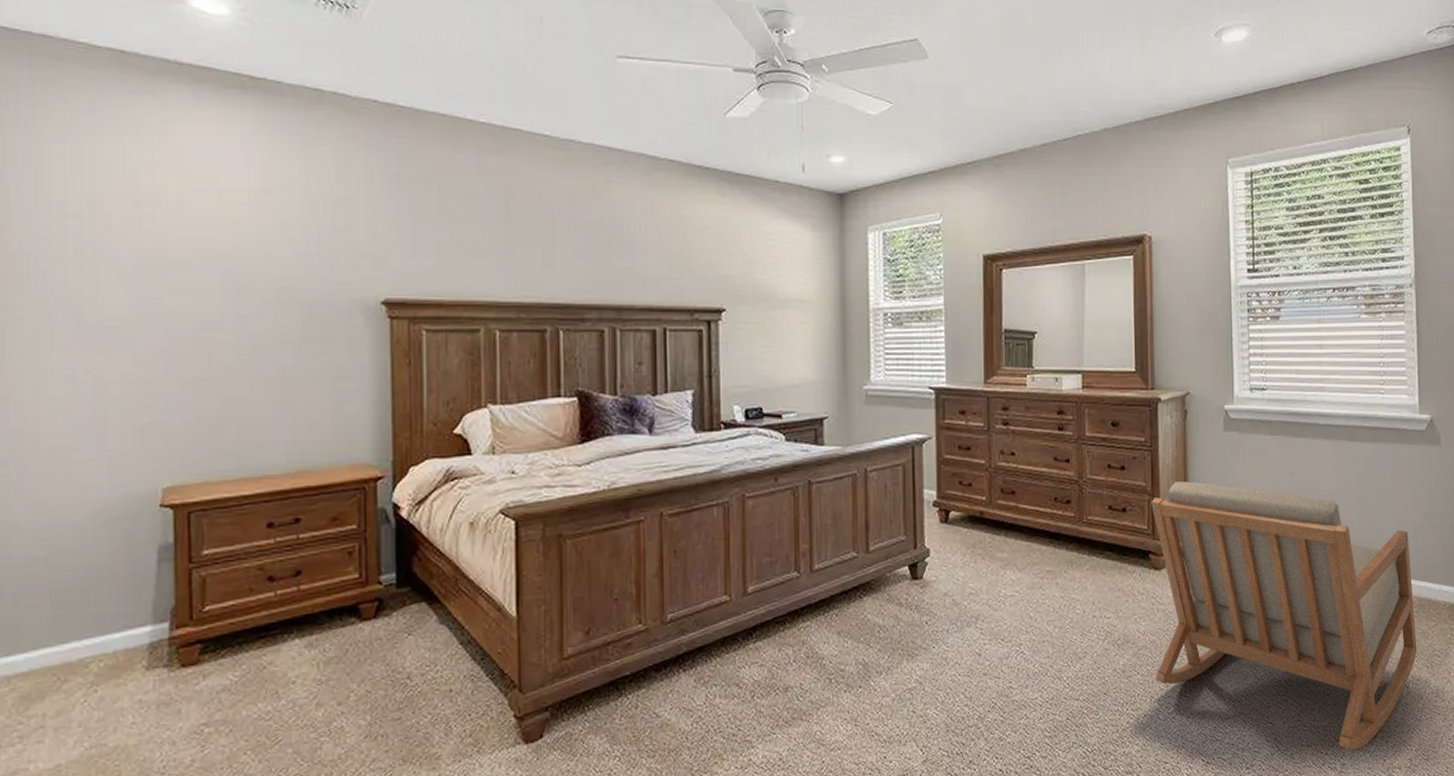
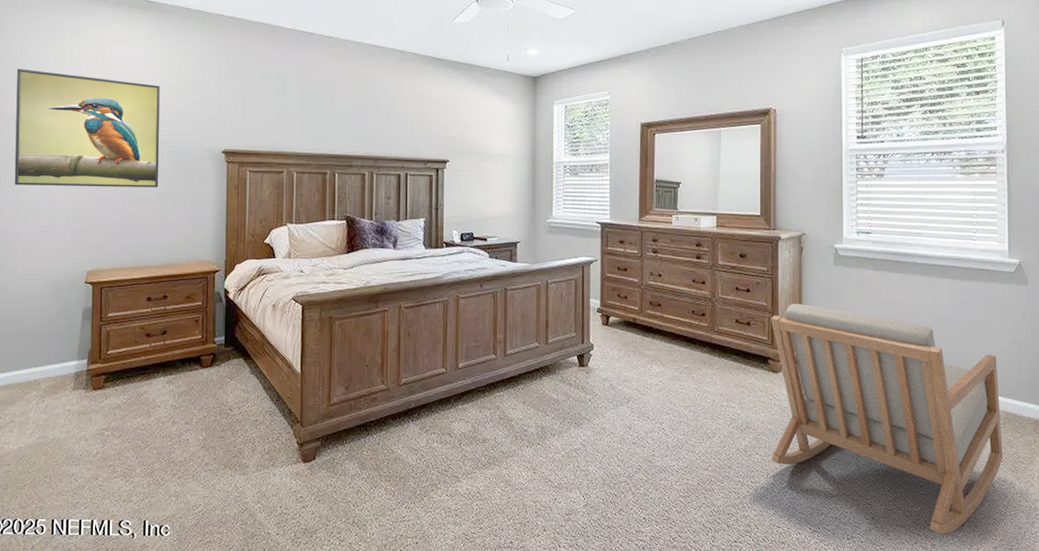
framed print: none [23,177,280,361] -> present [14,68,160,188]

